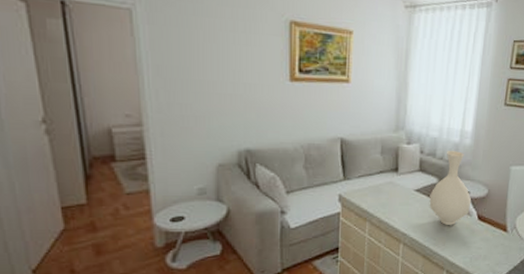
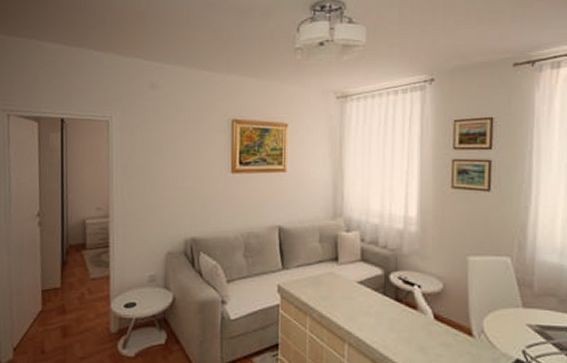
vase: present [429,150,472,225] -> none [375,237,425,325]

